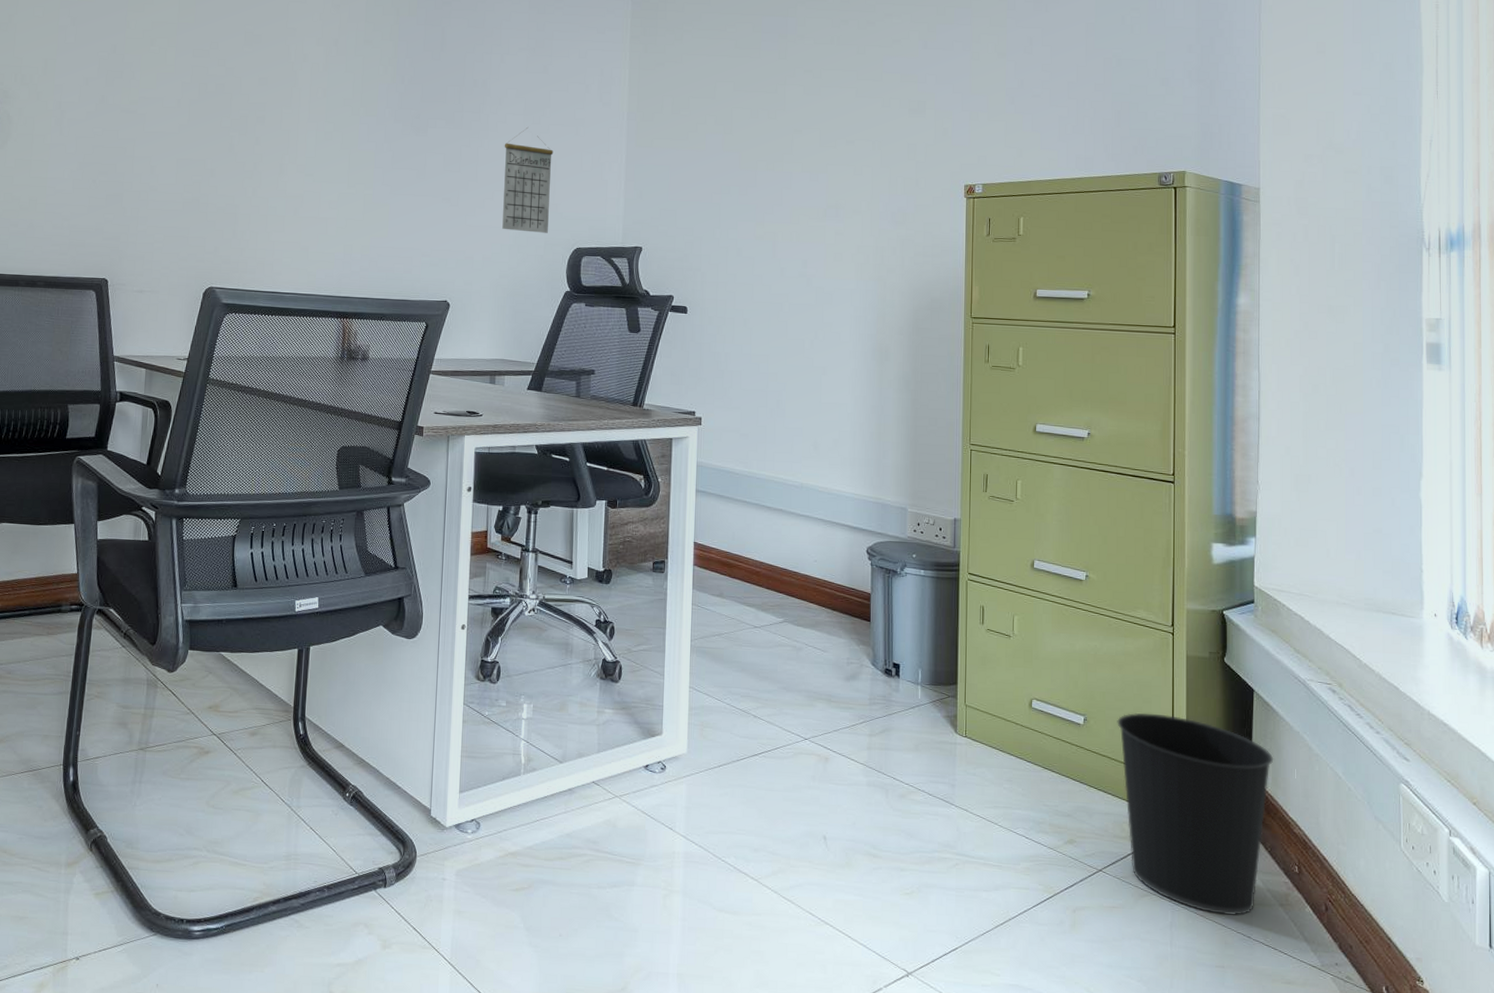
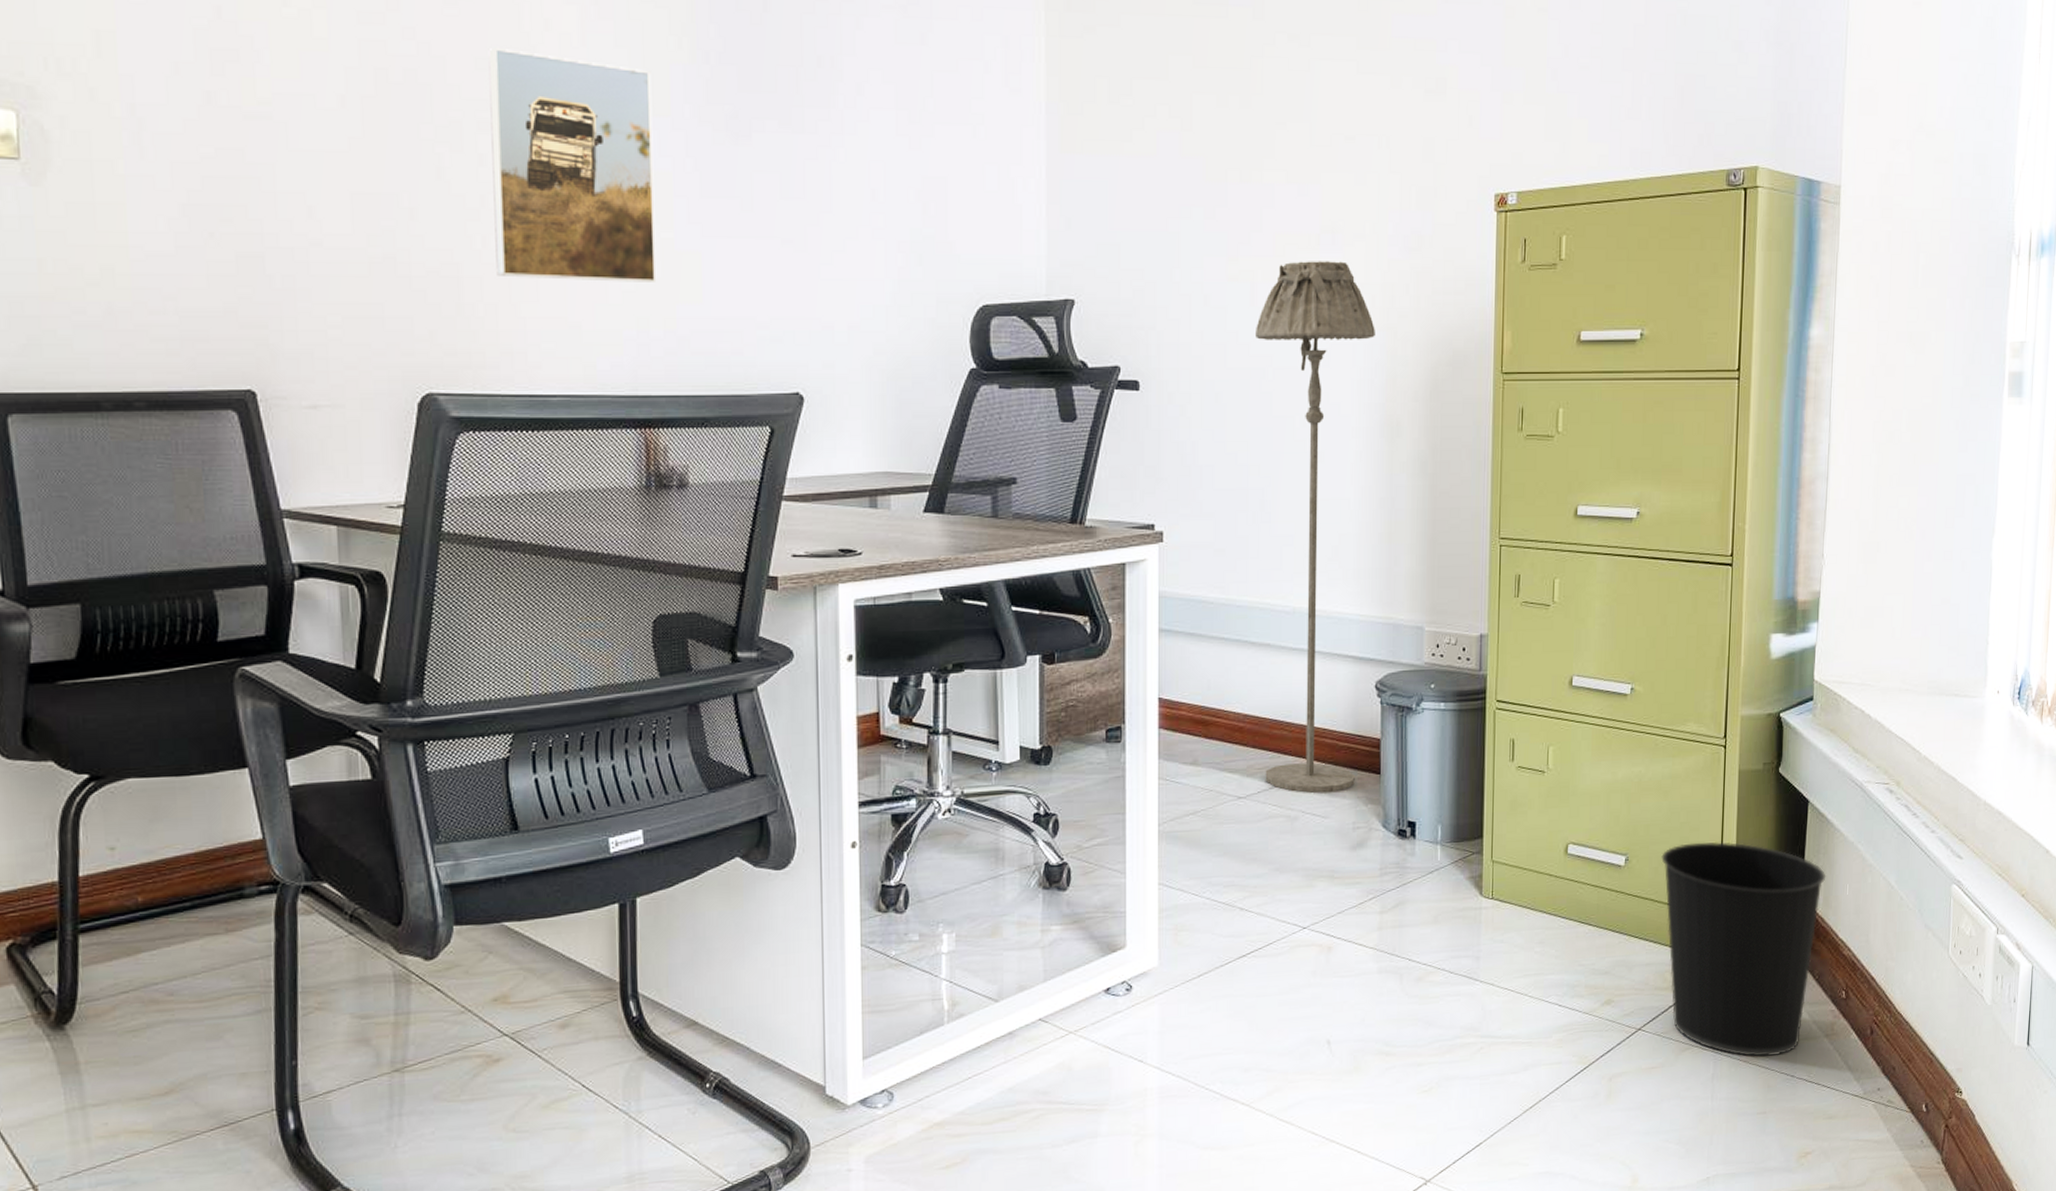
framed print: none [259,71,367,222] -> present [488,47,657,282]
calendar: present [502,126,554,233] -> none [869,127,942,286]
floor lamp: none [776,227,869,631] -> present [1256,261,1375,794]

